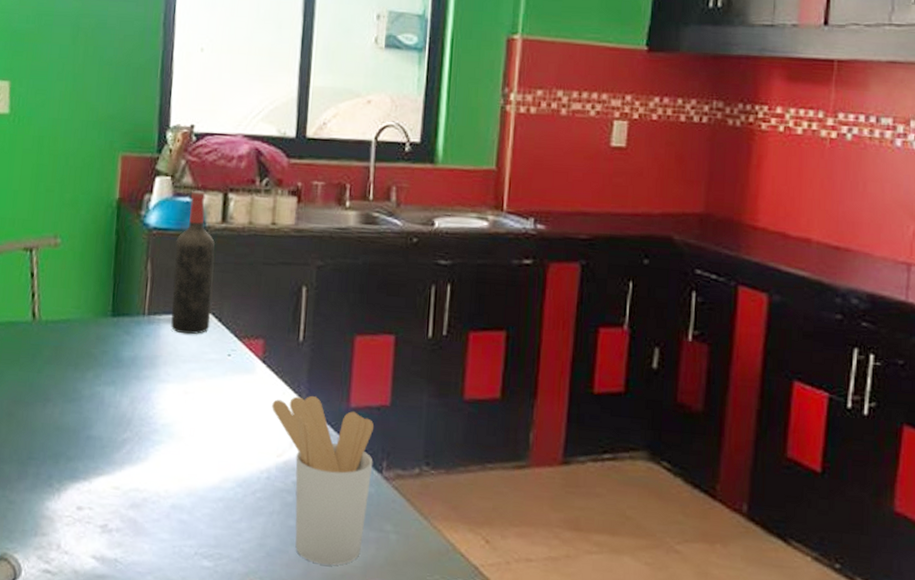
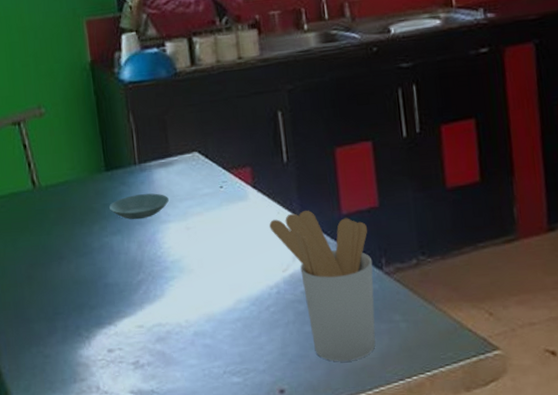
saucer: none [108,347,172,374] -> present [109,193,169,220]
wine bottle: present [171,190,215,335] -> none [152,39,199,176]

